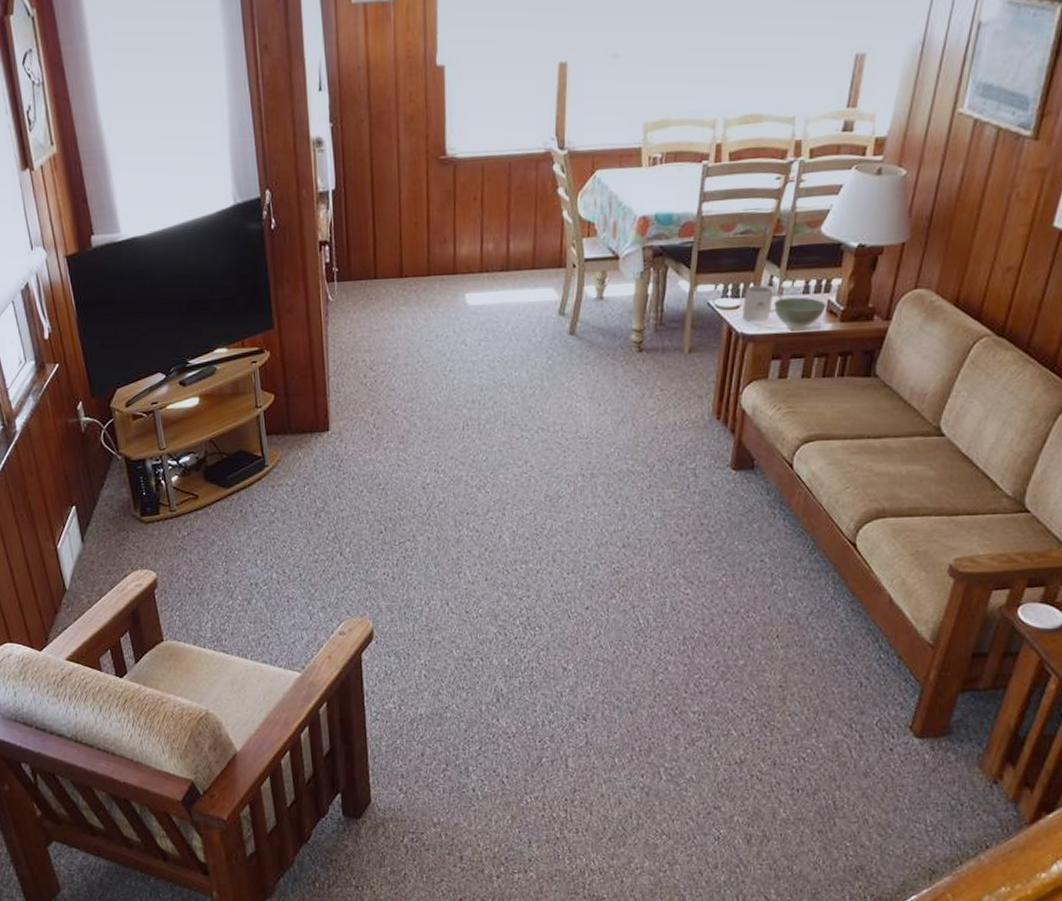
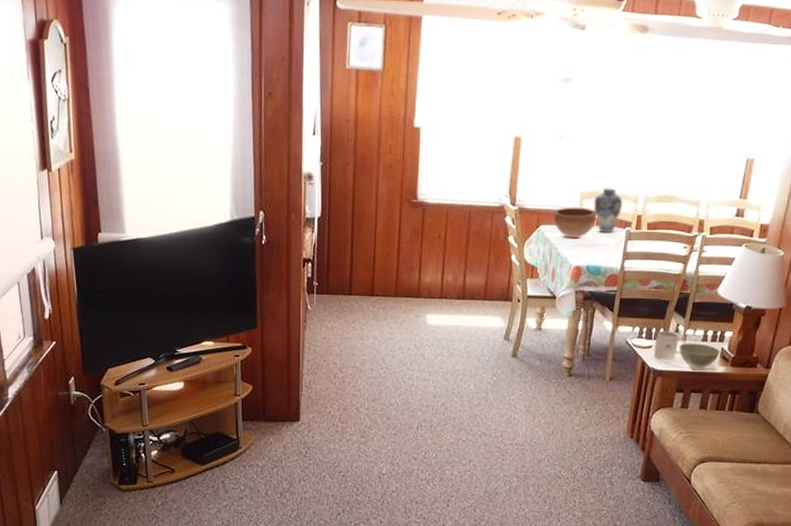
bowl: none [612,142,665,182] -> present [553,207,597,239]
vase: none [660,113,698,172] -> present [593,188,623,234]

